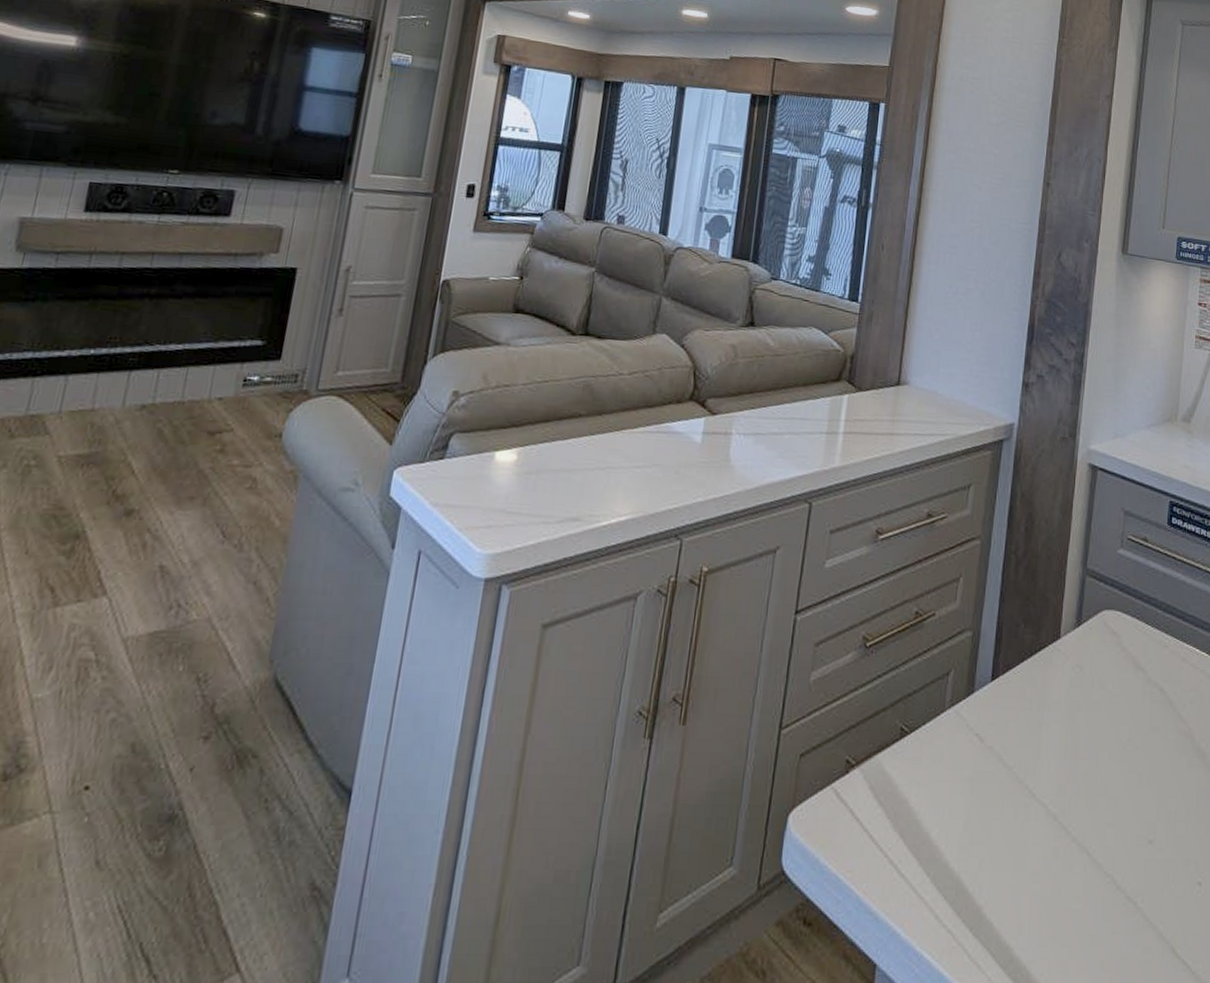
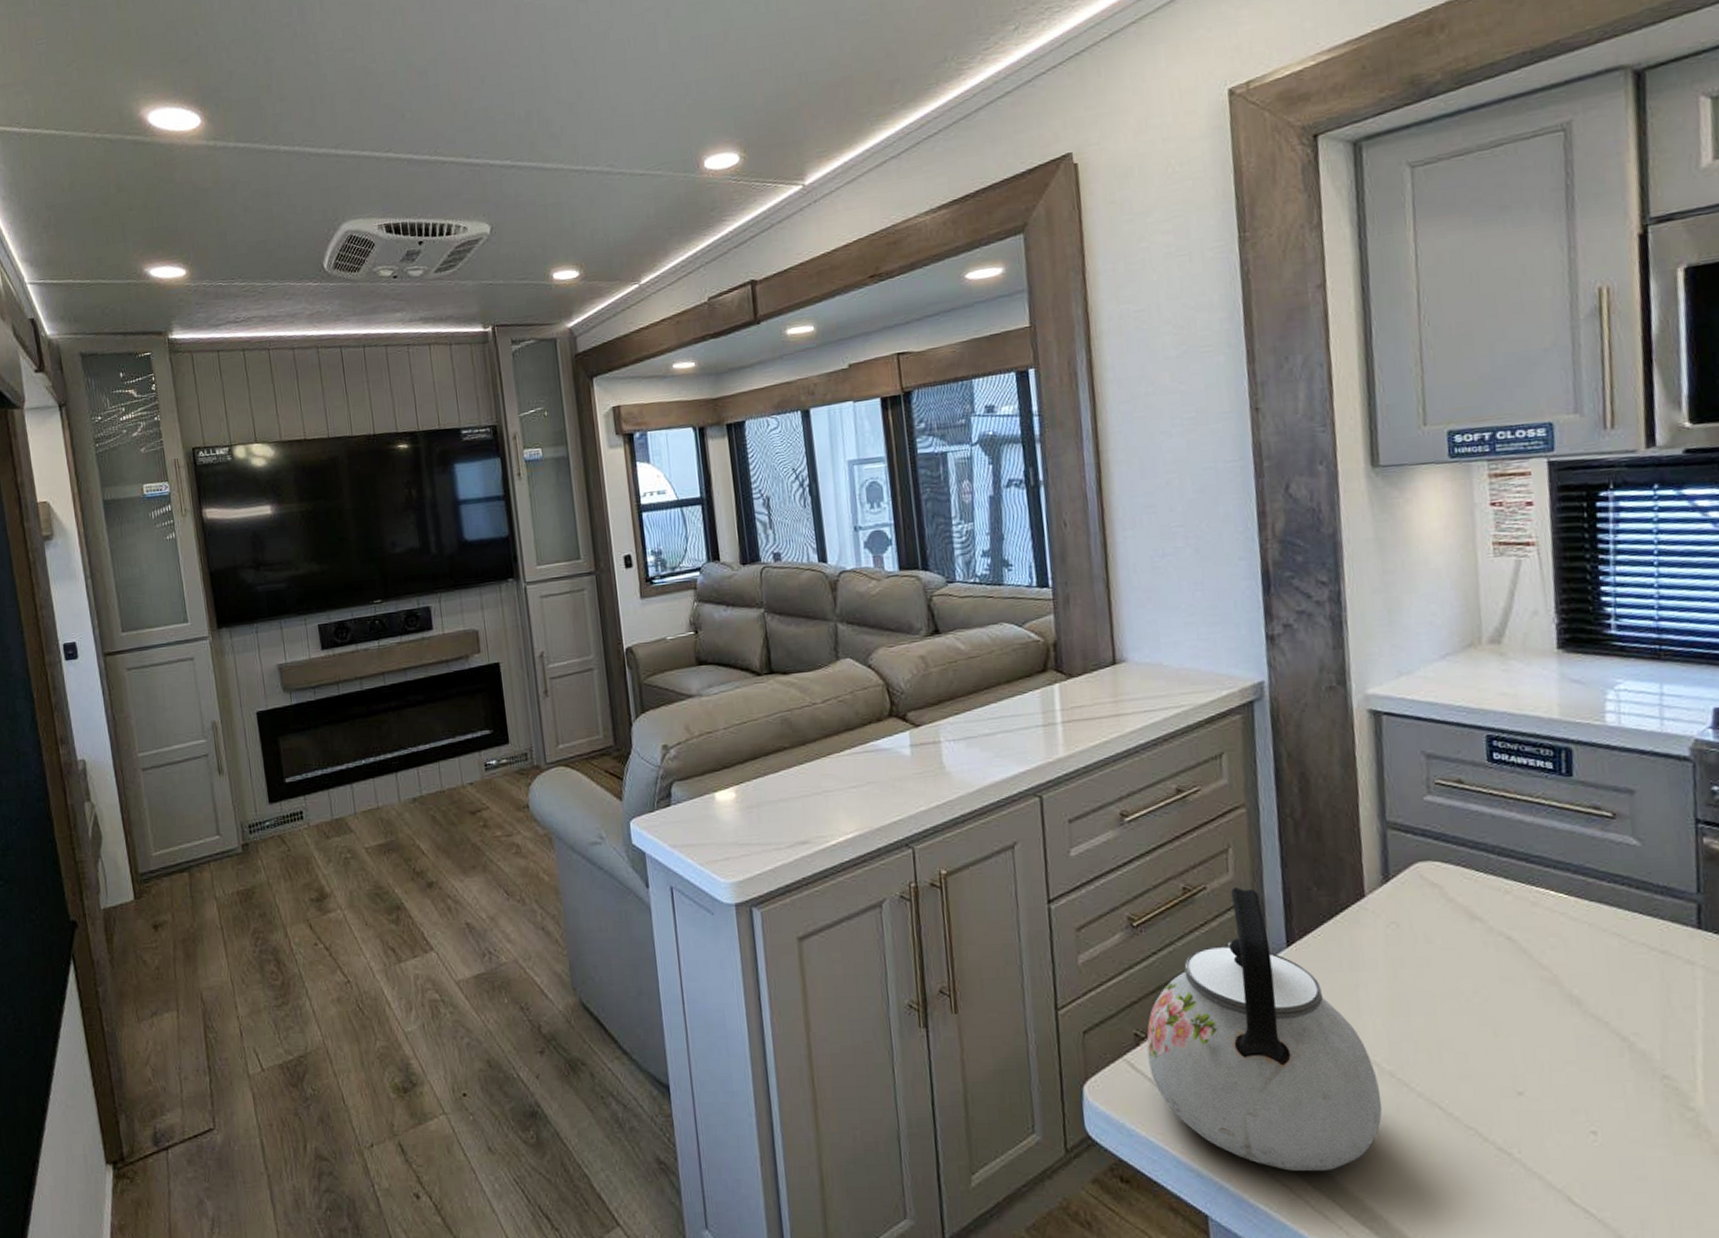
kettle: none [853,617,1044,918] -> present [1146,887,1383,1172]

